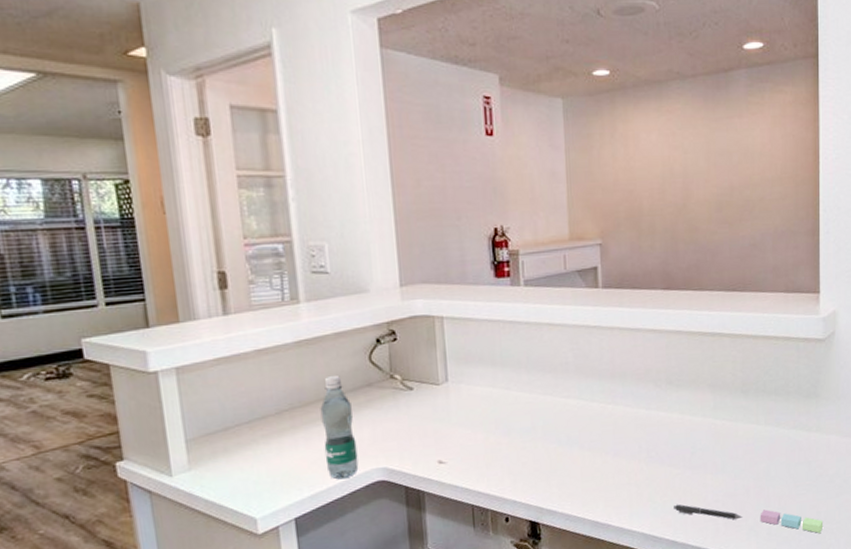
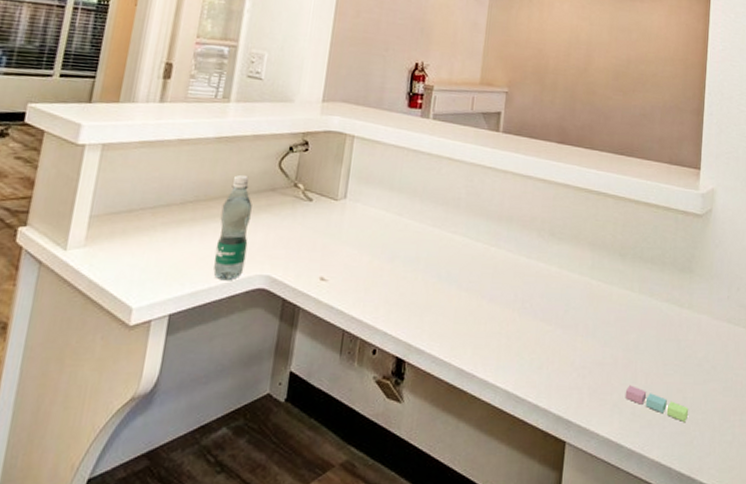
pen: present [674,504,743,520] -> none [540,364,608,392]

